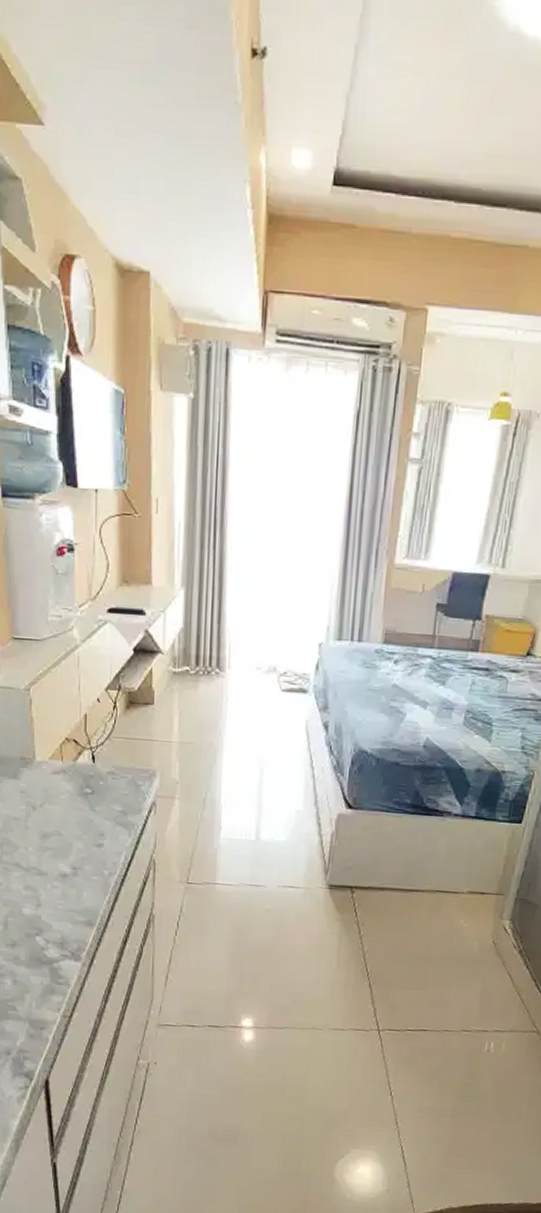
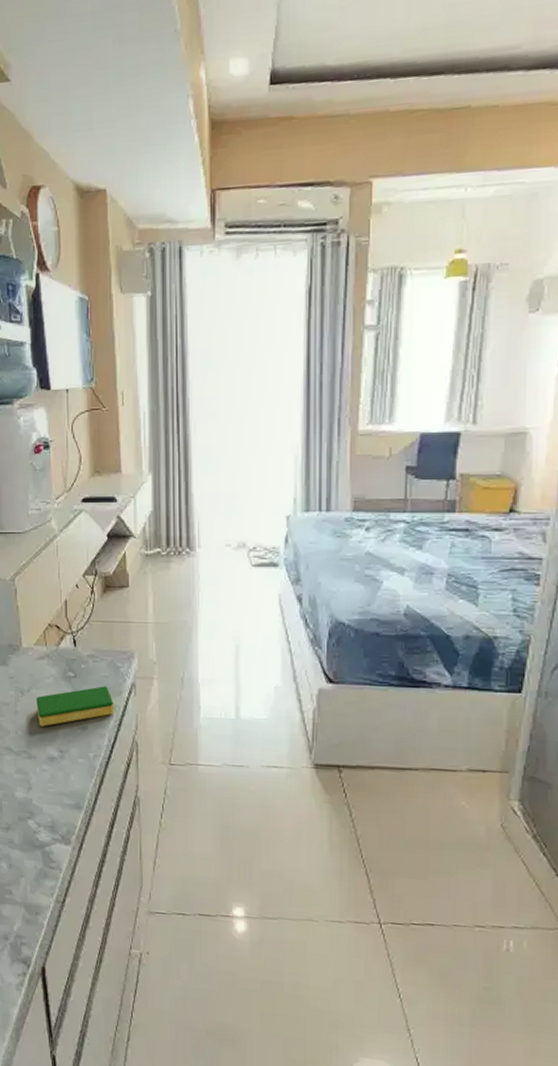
dish sponge: none [49,803,133,843] -> present [36,686,115,726]

